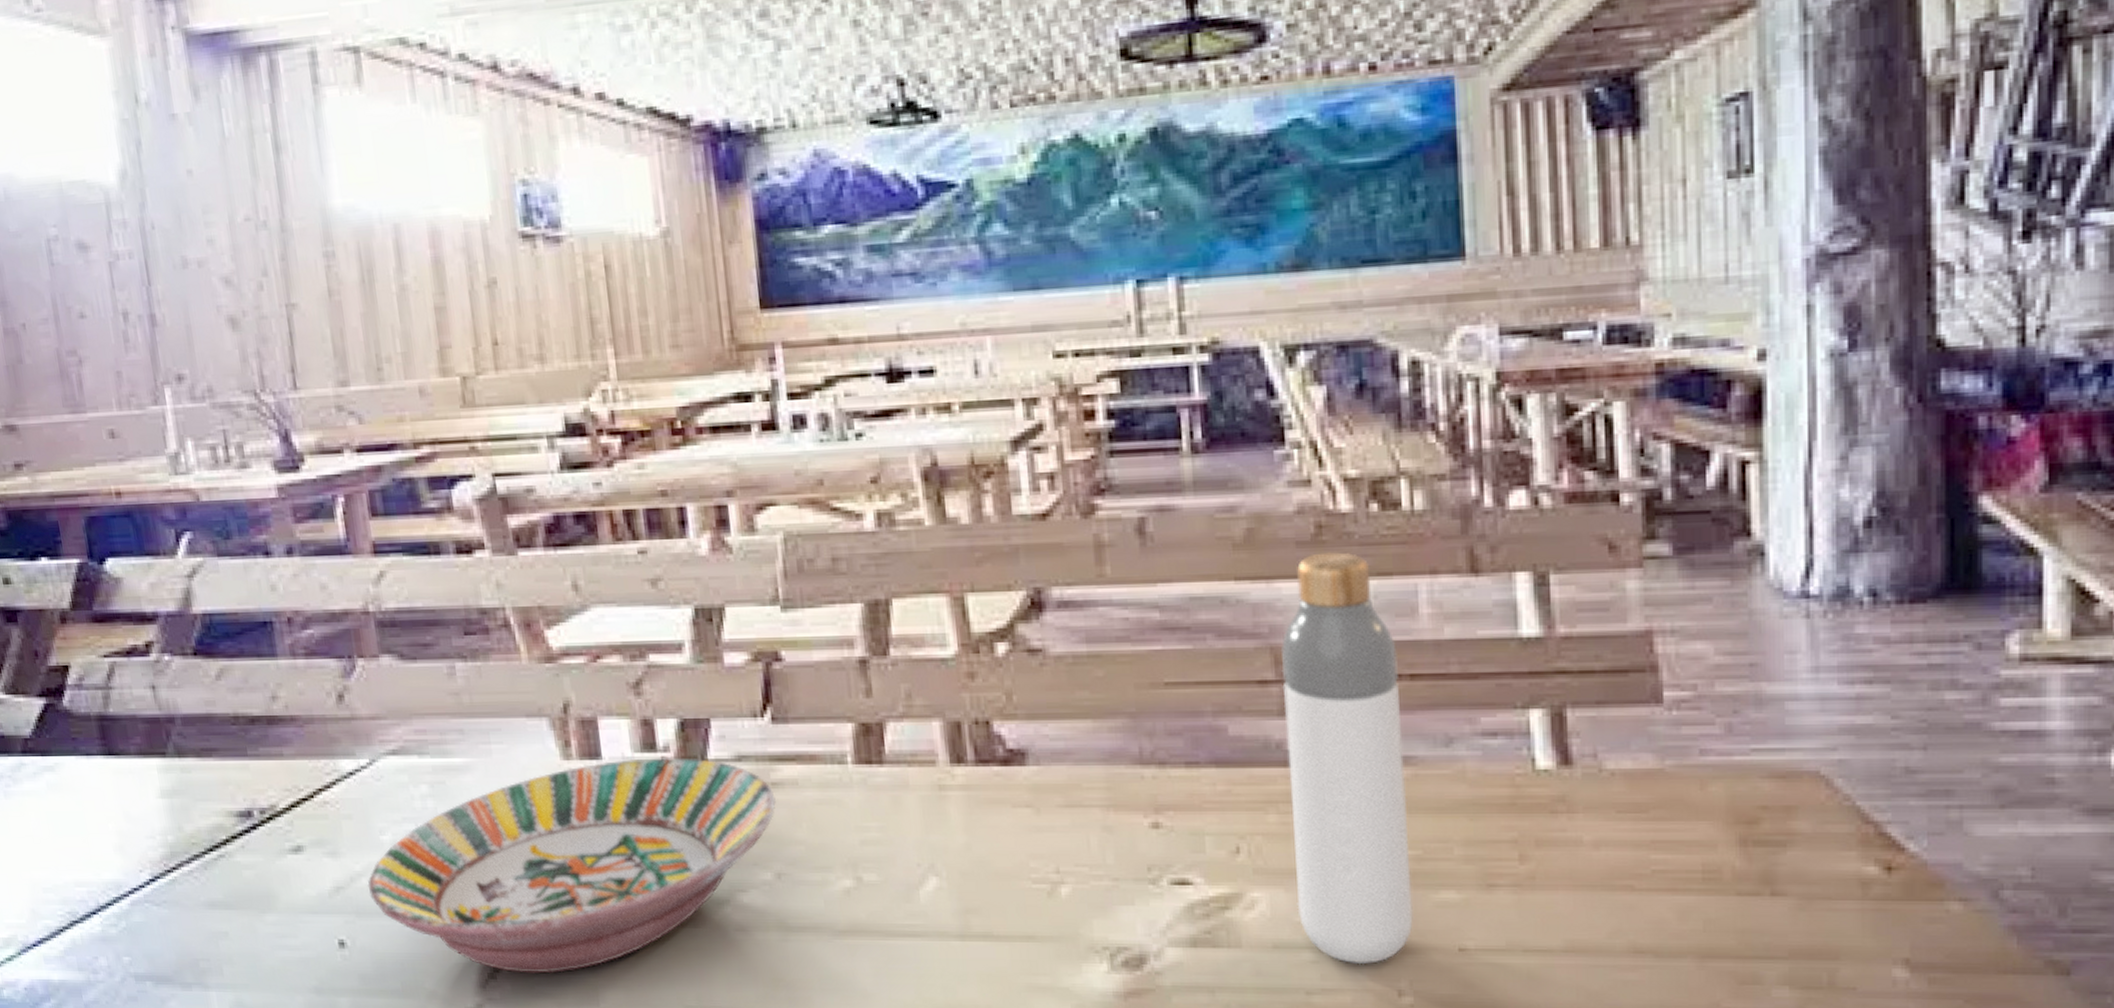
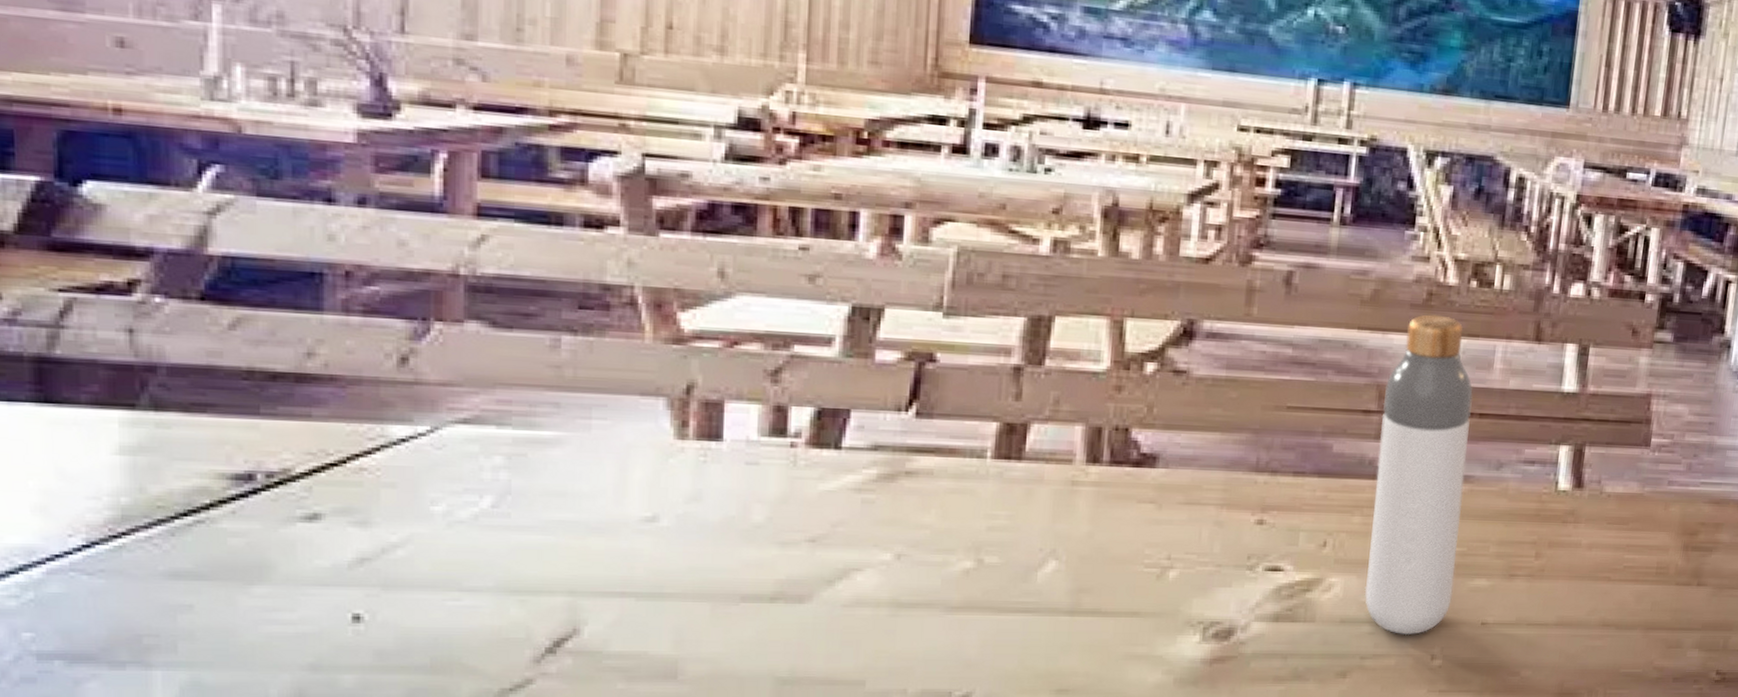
serving bowl: present [367,758,776,974] -> none [404,442,907,648]

